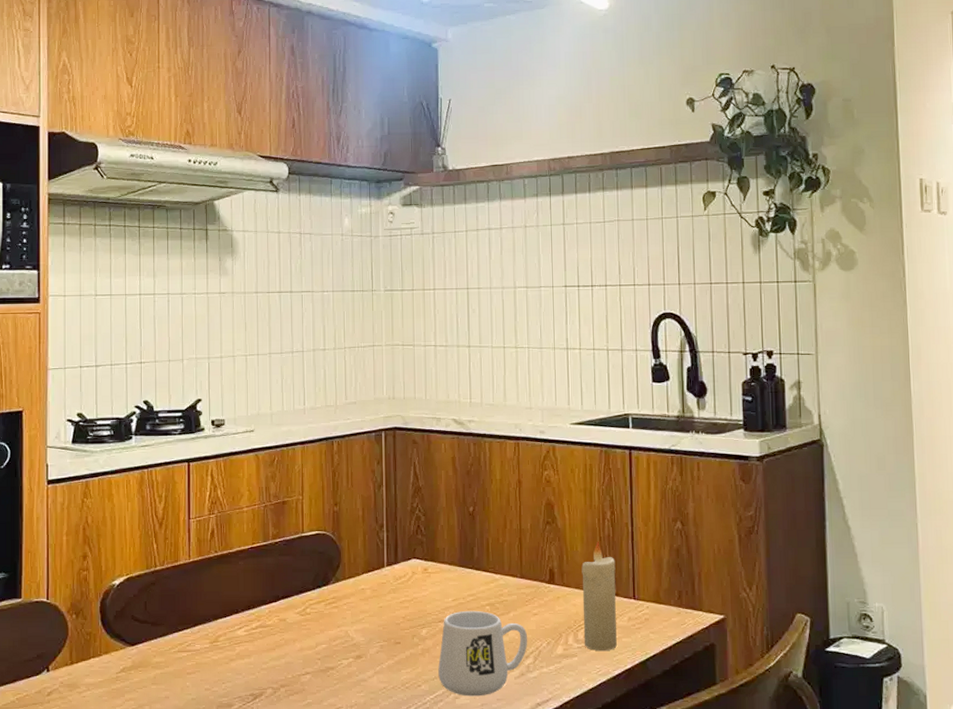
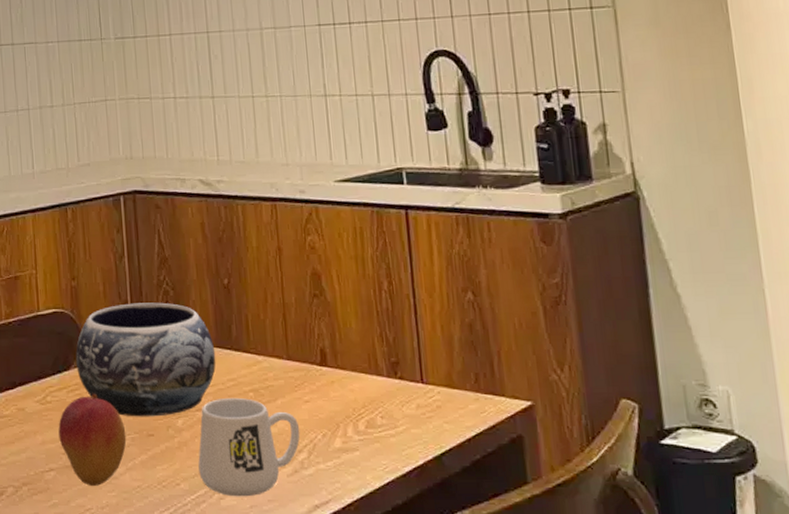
fruit: none [315,606,376,687] -> present [58,393,127,486]
decorative bowl: none [334,526,459,627] -> present [75,302,216,417]
candle: present [581,541,617,650] -> none [357,316,405,443]

